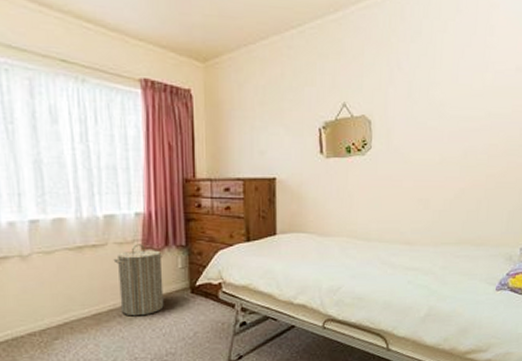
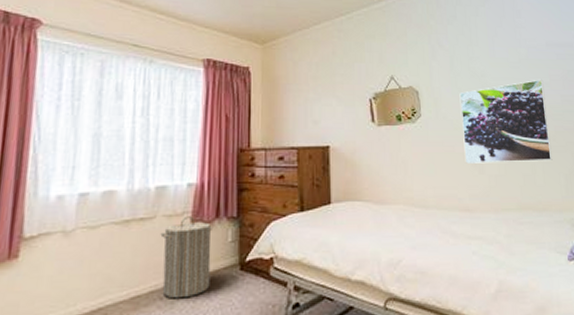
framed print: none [411,109,505,199] -> present [459,79,553,163]

